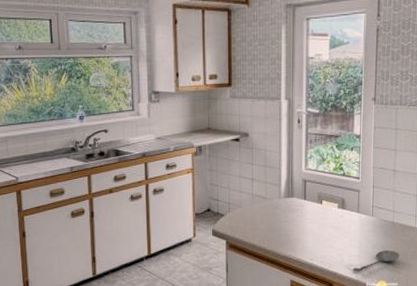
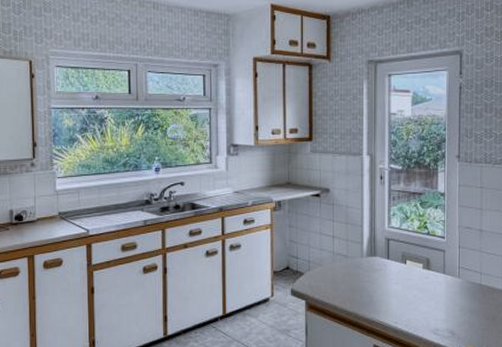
spoon: present [353,250,400,272] -> none [439,315,489,337]

